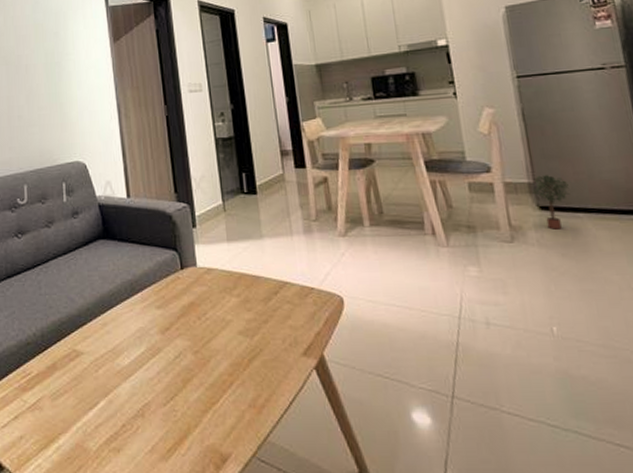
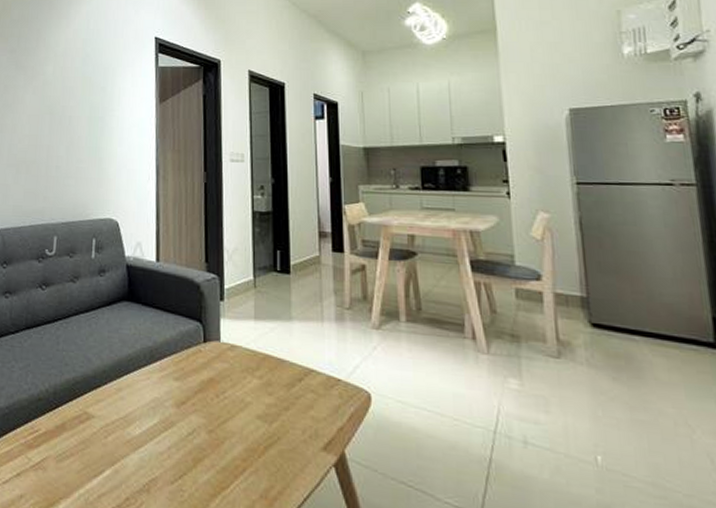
potted tree: present [532,175,570,230] -> none [584,290,626,351]

